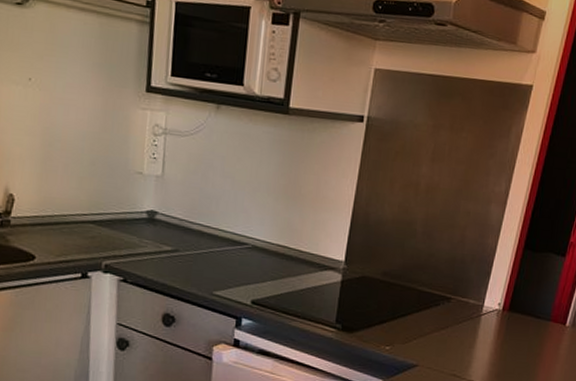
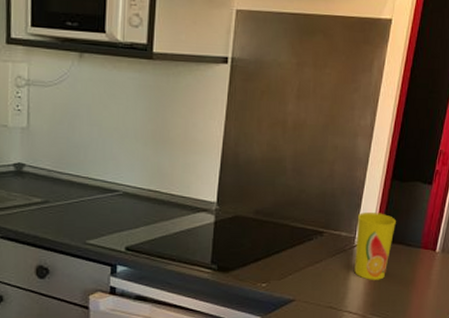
cup: none [480,281,526,351] -> present [354,212,396,280]

